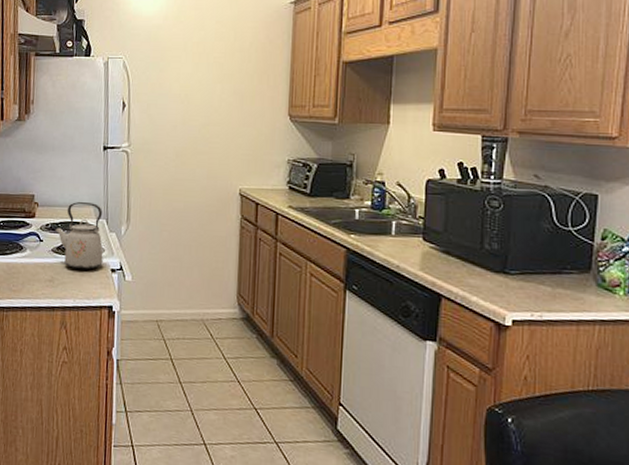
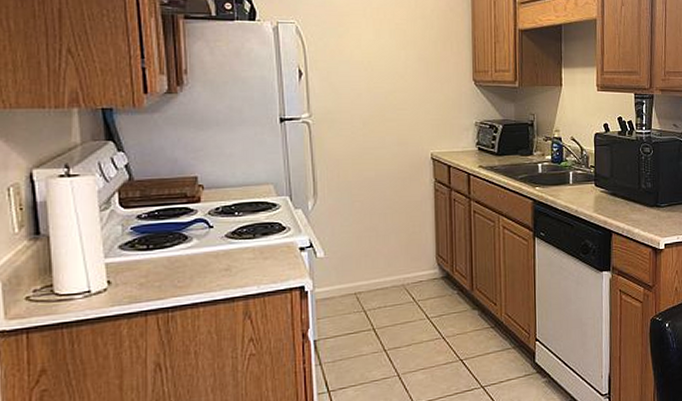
kettle: present [55,202,103,270] -> none [228,180,289,253]

